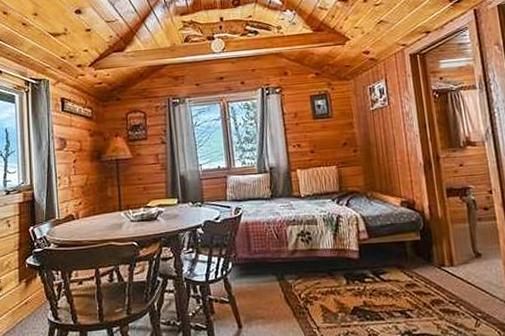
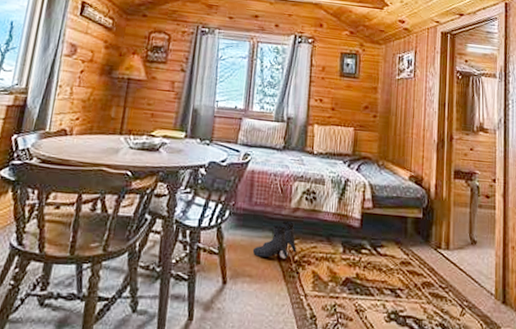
boots: none [260,263,302,300] -> present [252,221,297,259]

